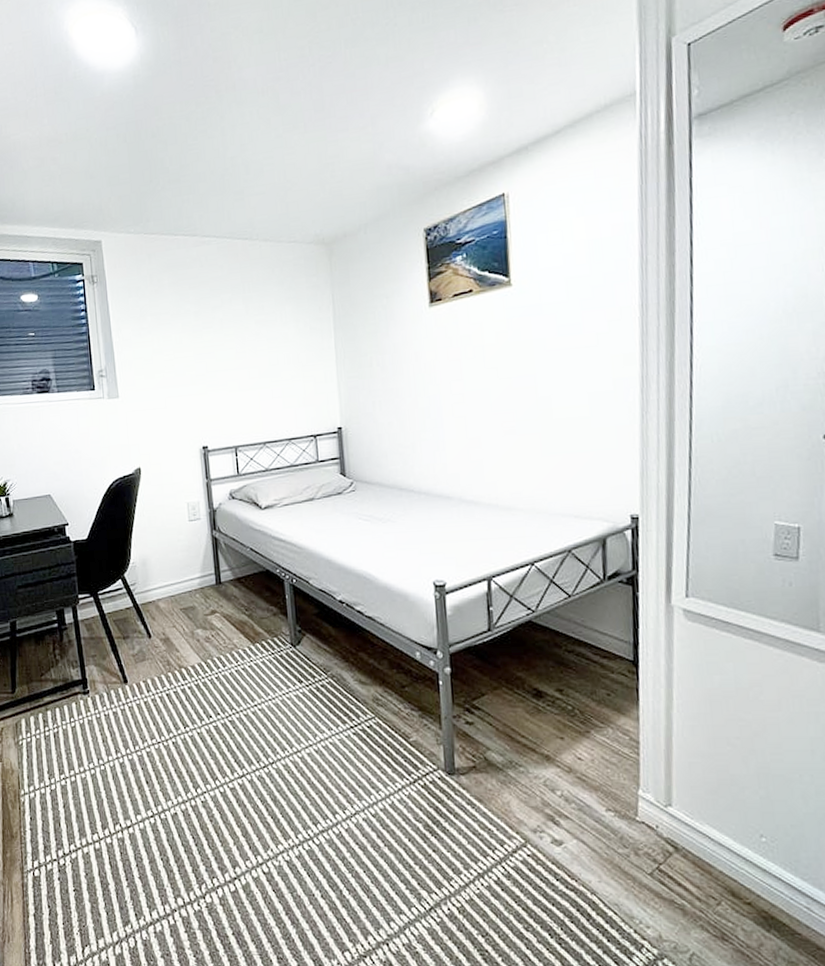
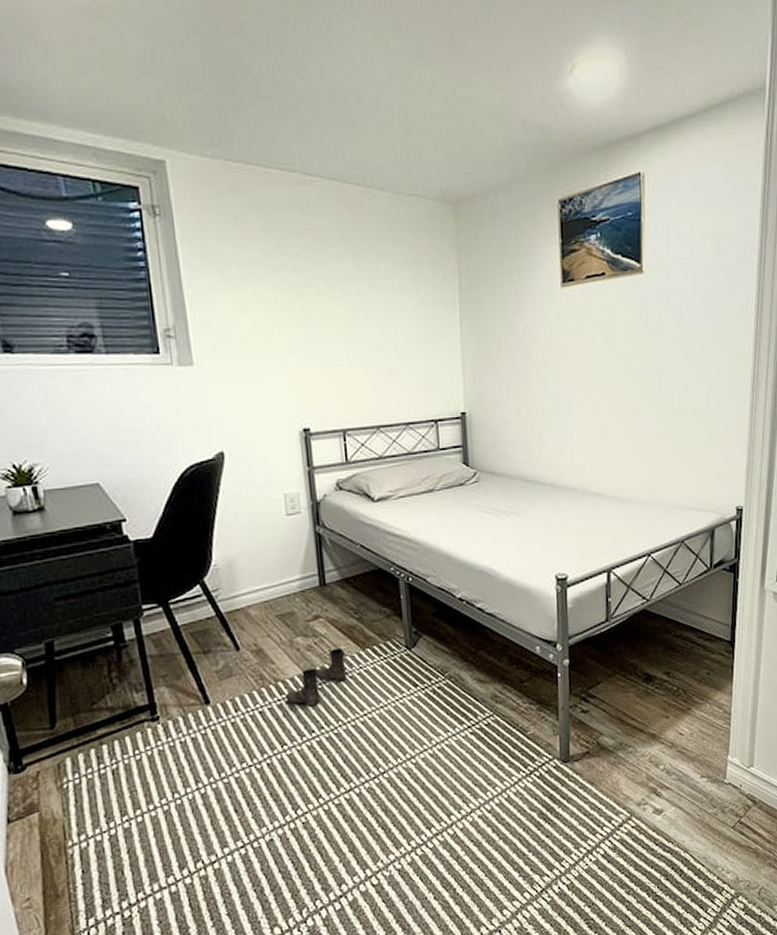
boots: none [187,642,240,693] -> present [285,648,347,707]

